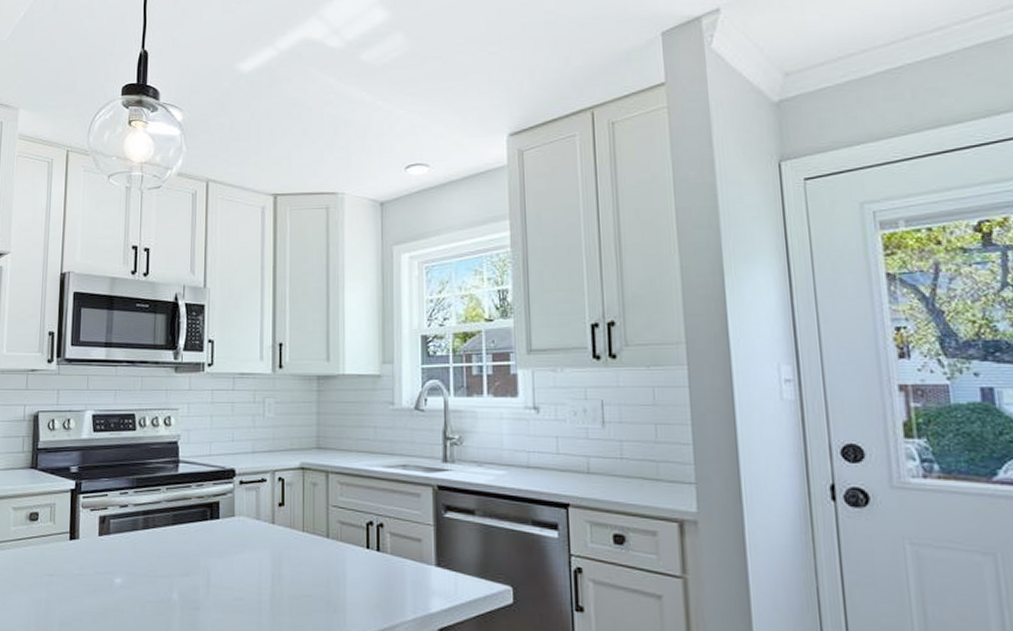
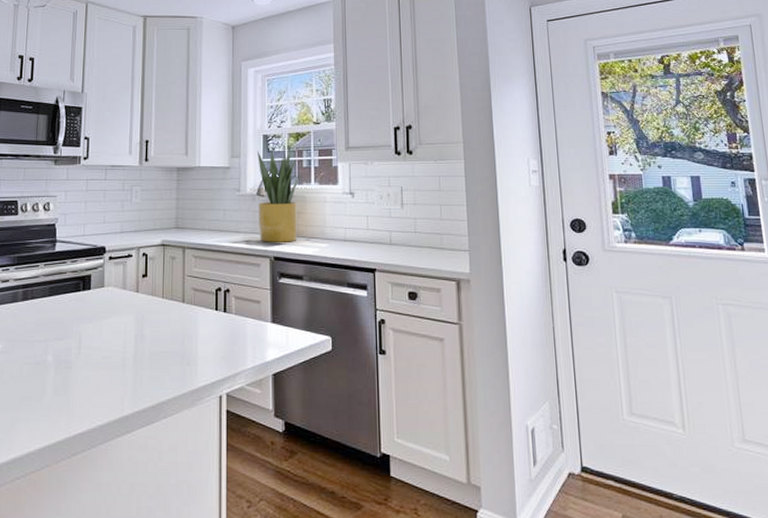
planter: none [415,349,472,468] -> present [258,146,302,242]

